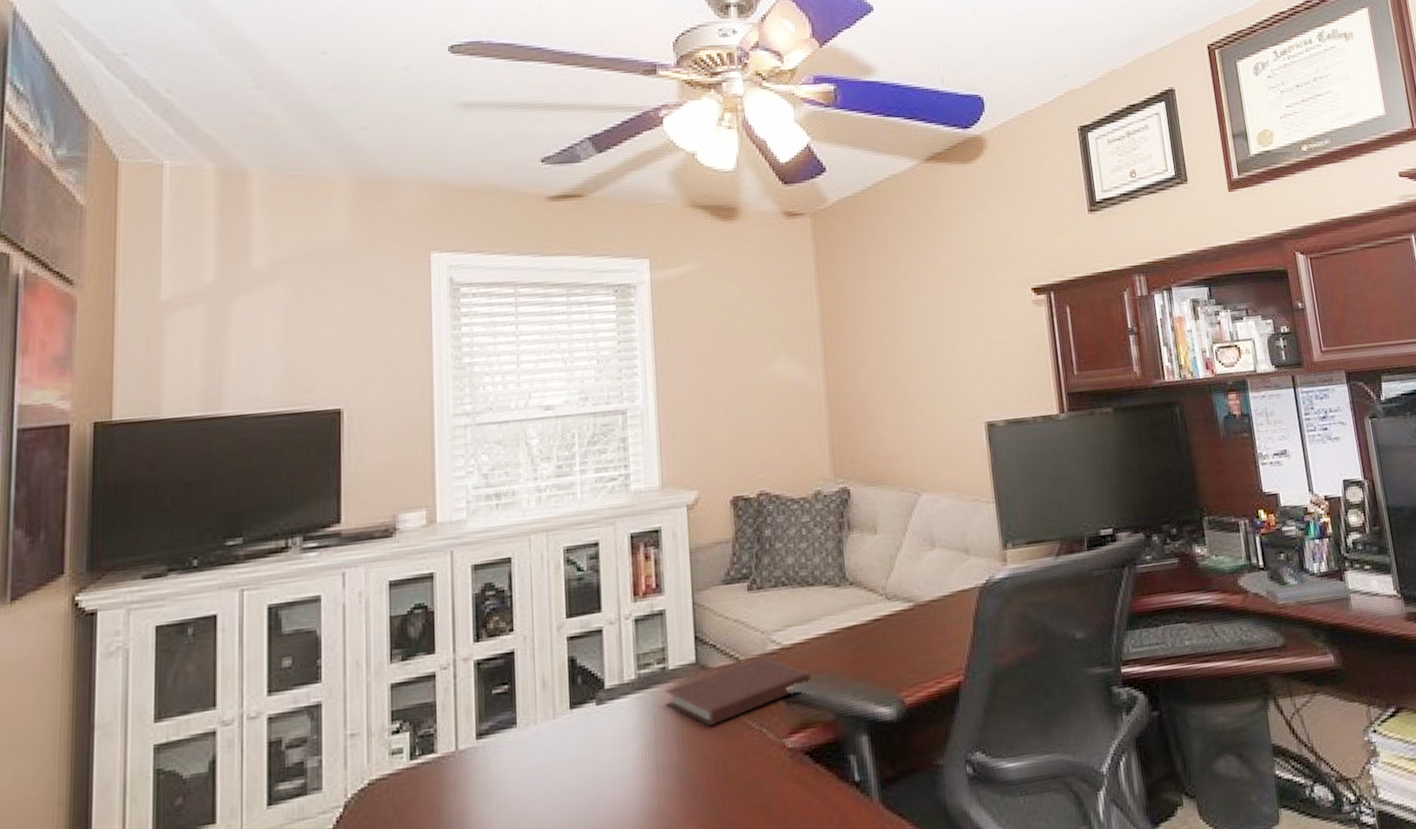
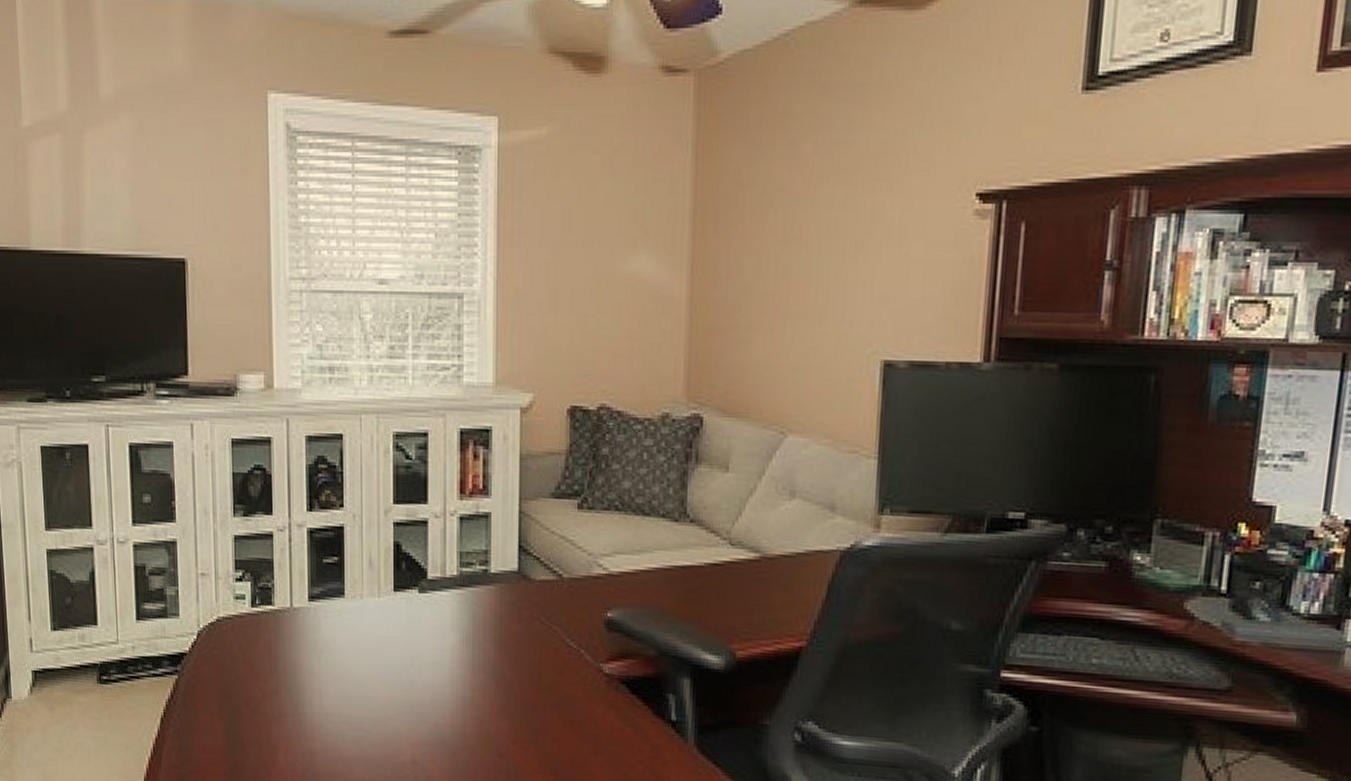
notebook: present [664,656,811,727] -> none [485,578,636,636]

